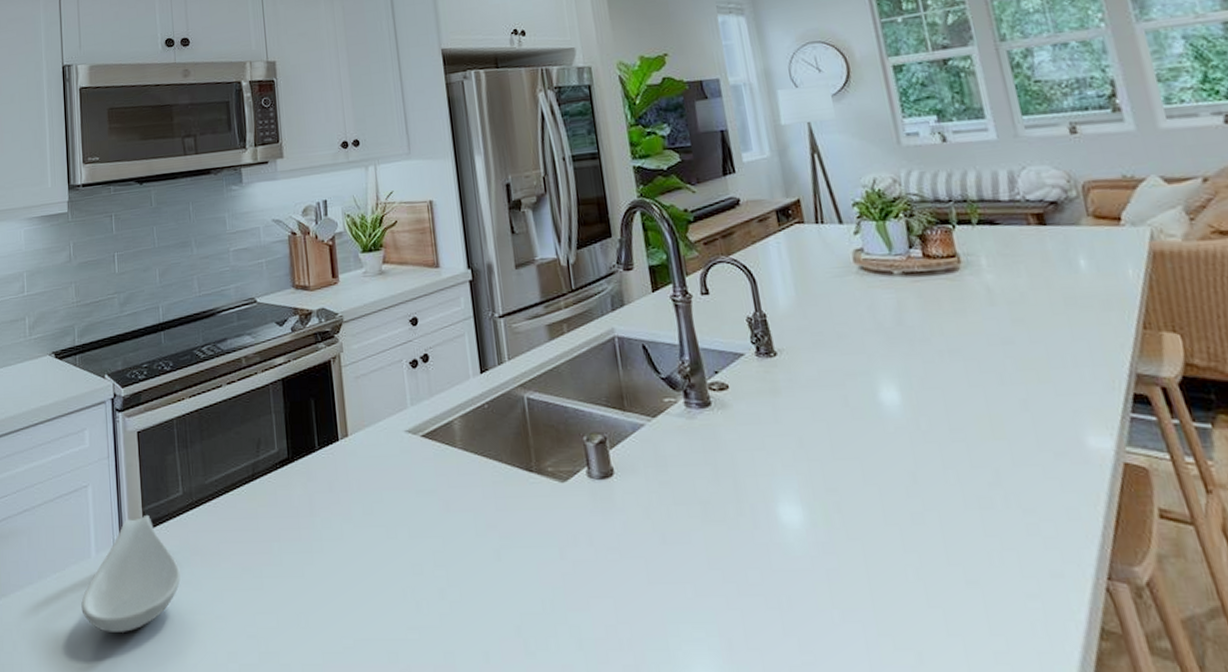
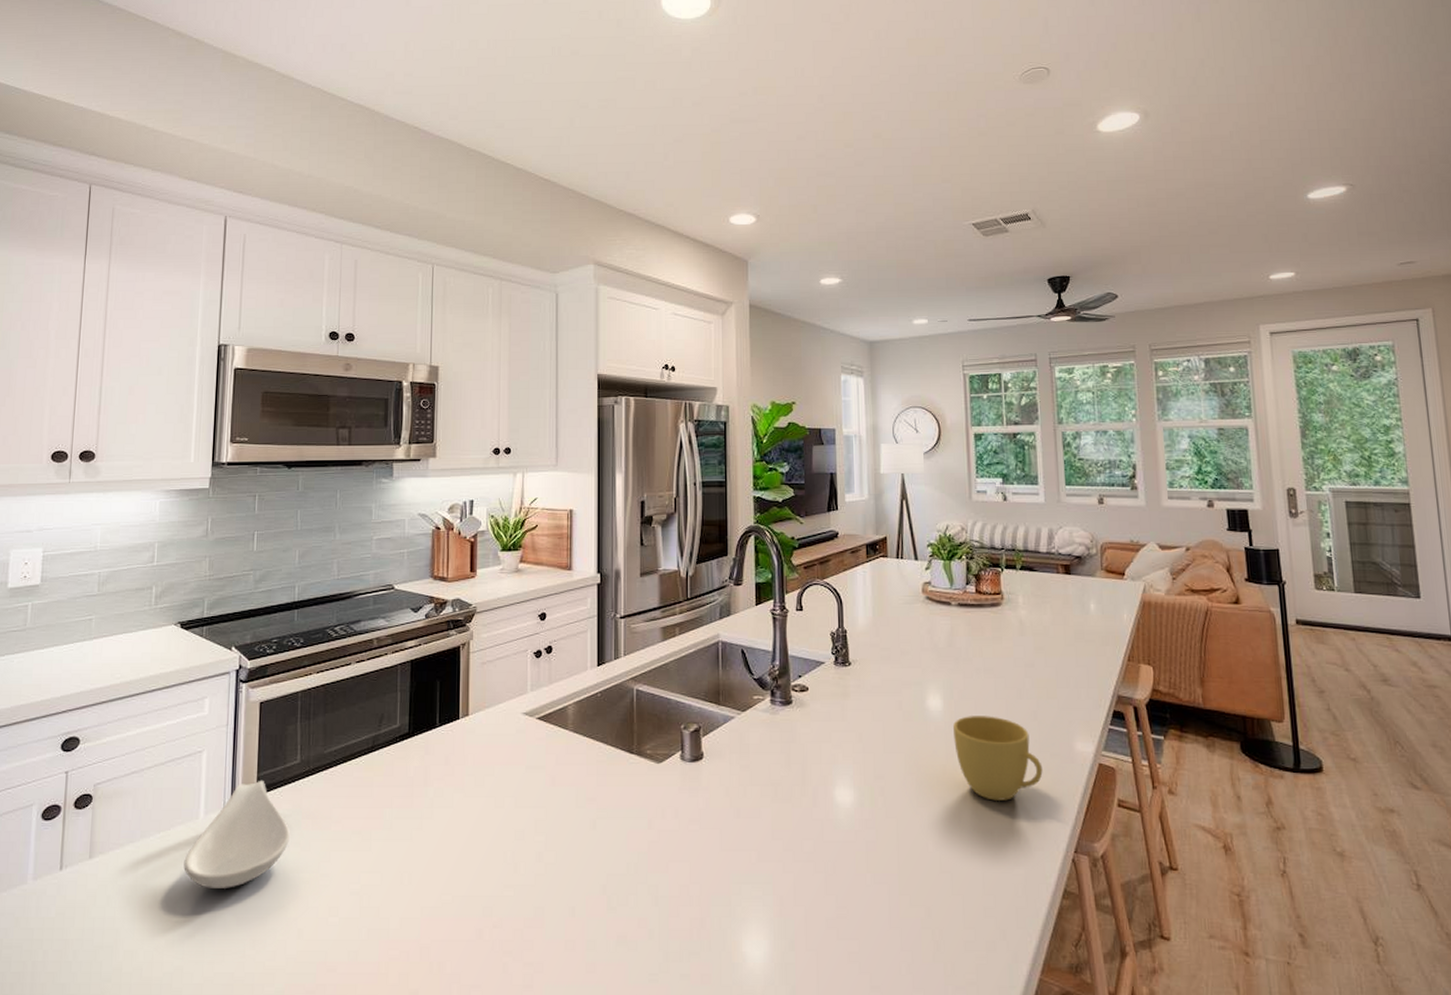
cup: none [918,408,1048,516] -> present [953,716,1043,802]

